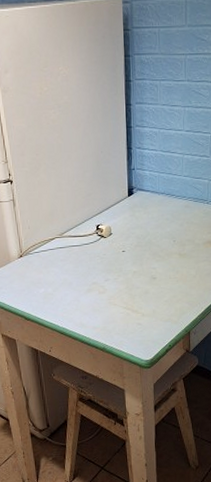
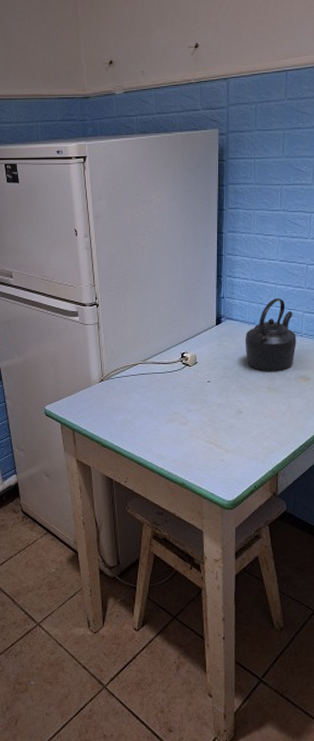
kettle: none [156,168,204,239] -> present [245,298,297,372]

